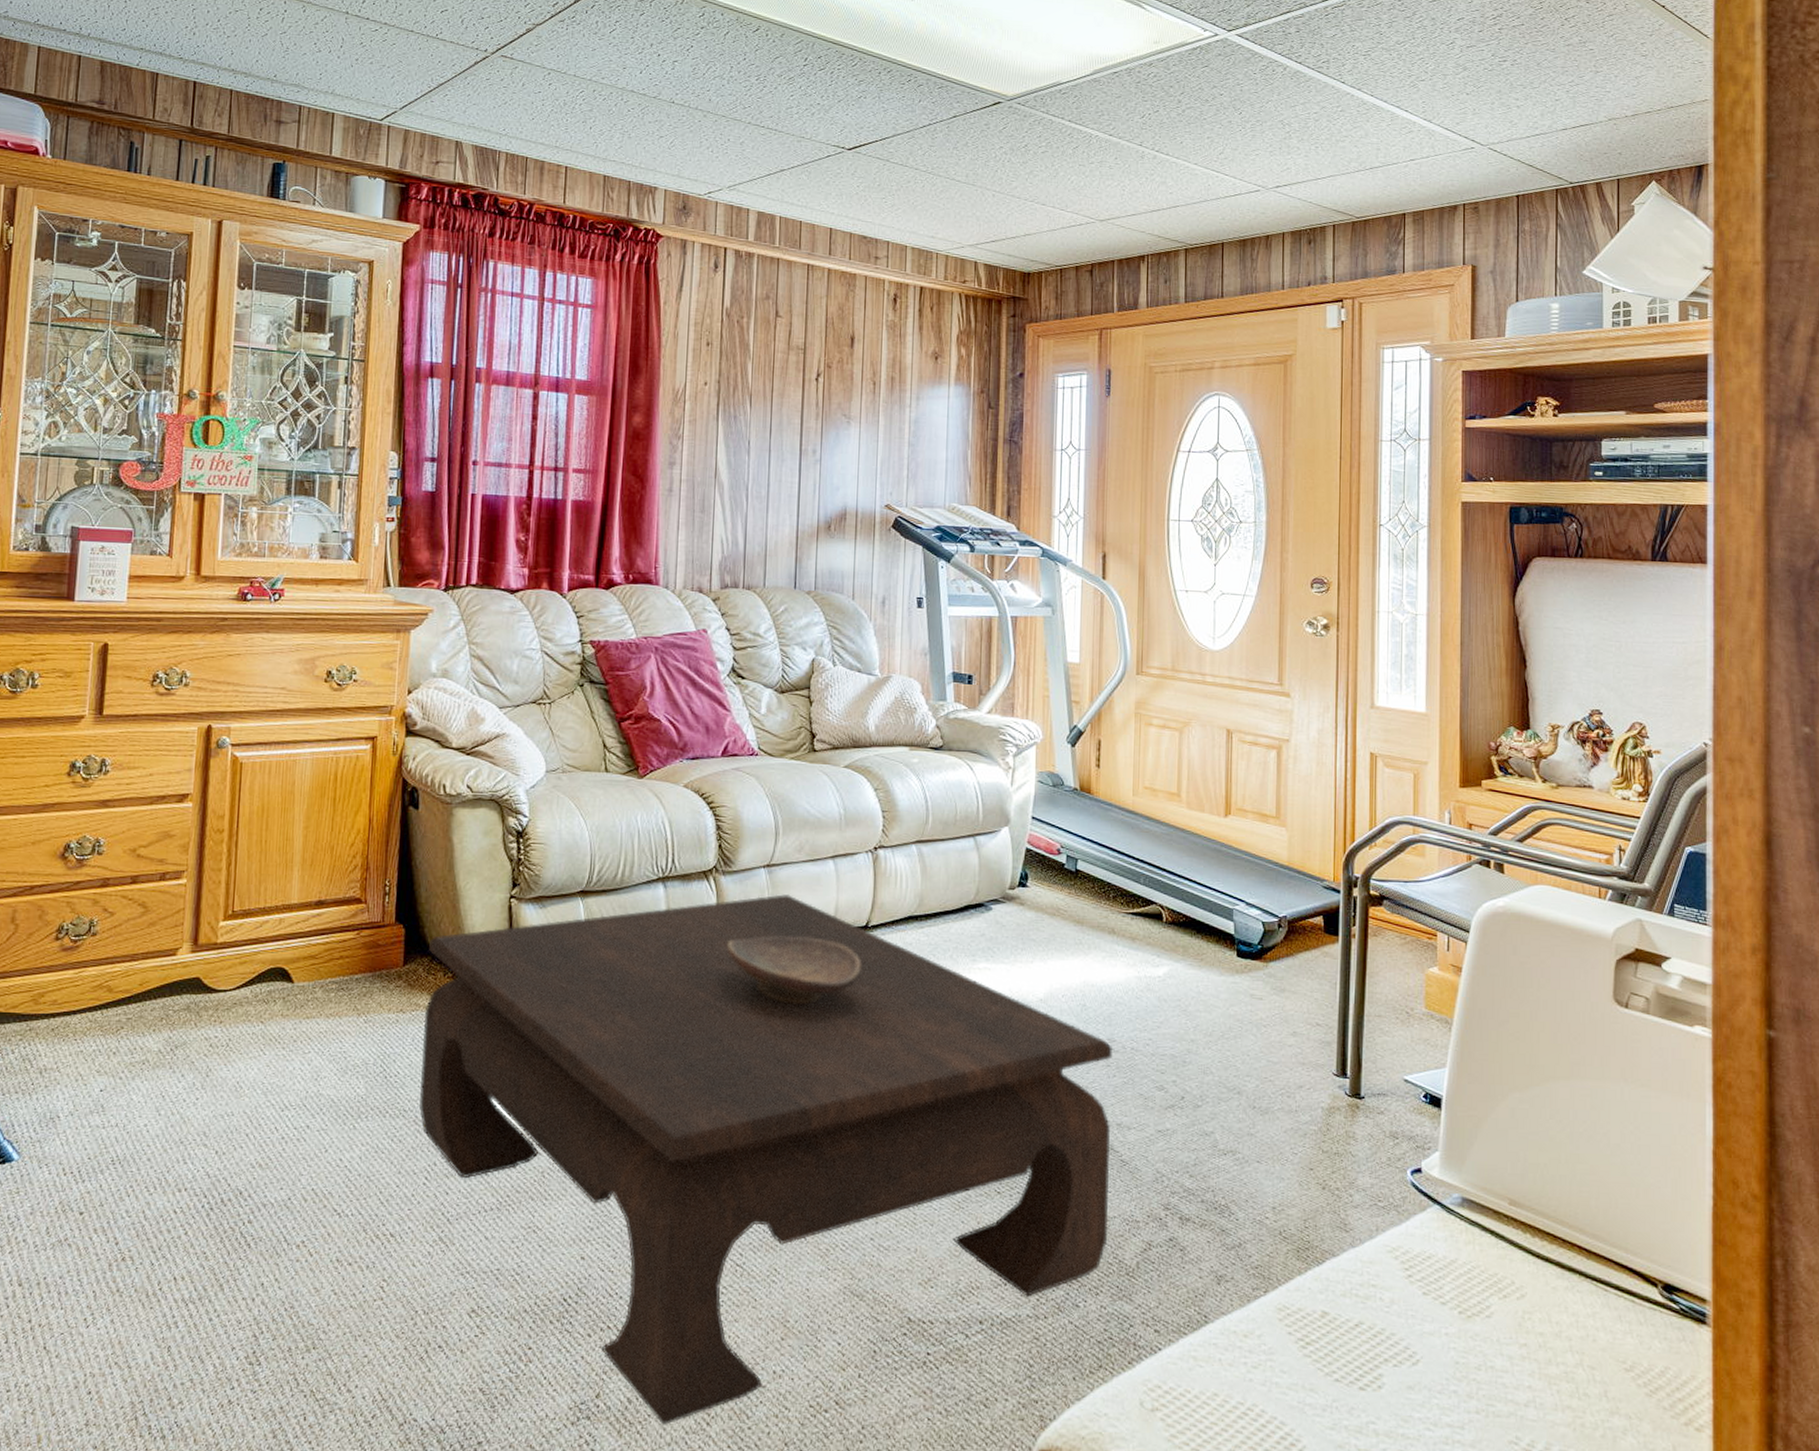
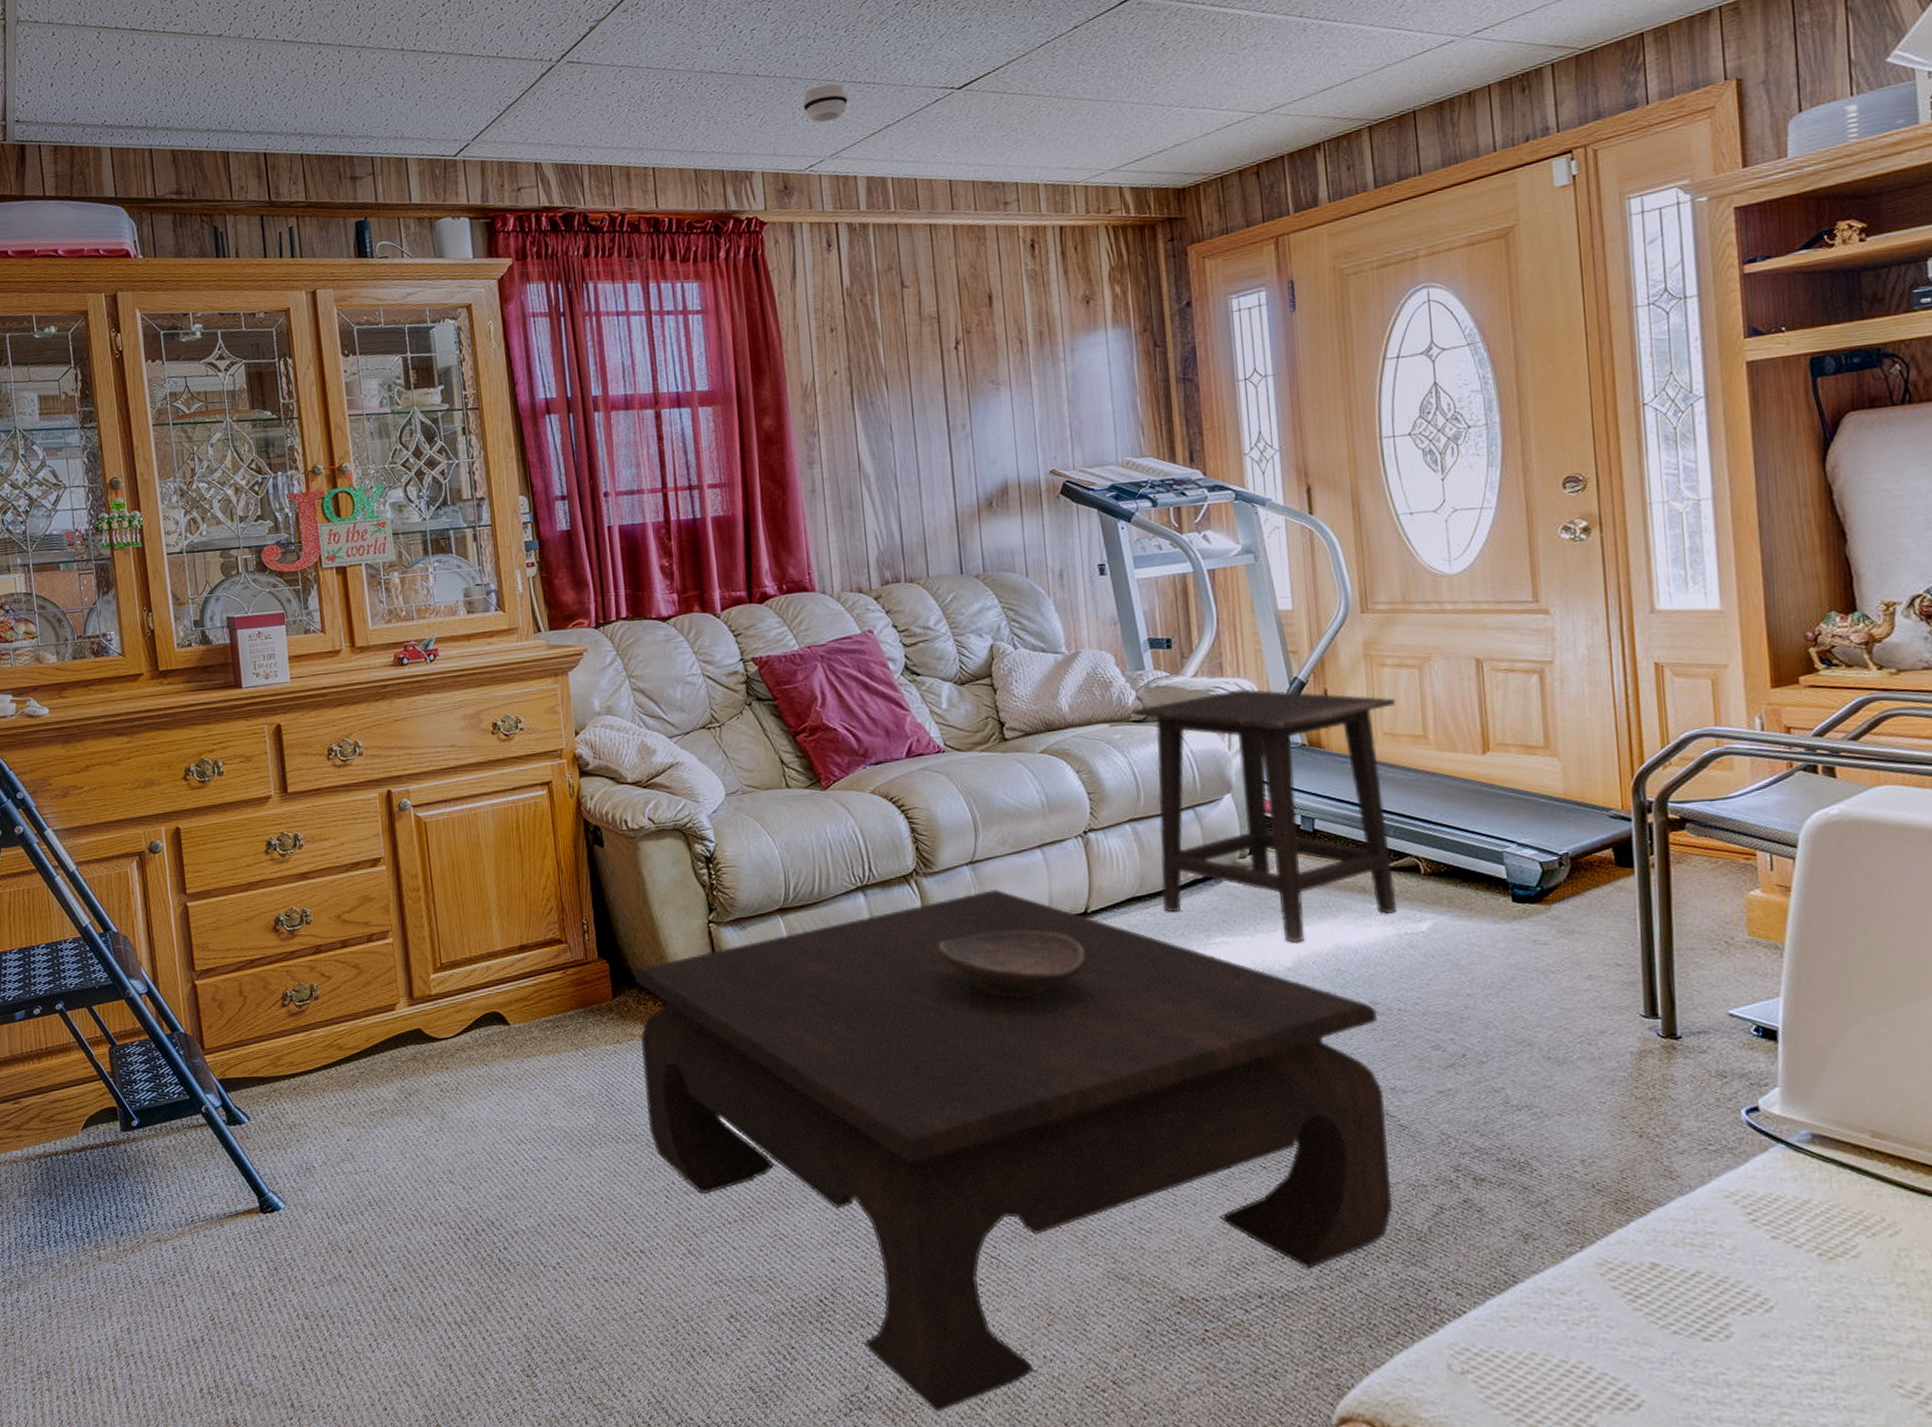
smoke detector: none [710,122,751,157] -> present [803,84,848,123]
side table: none [930,730,1157,976] -> present [1131,689,1397,944]

